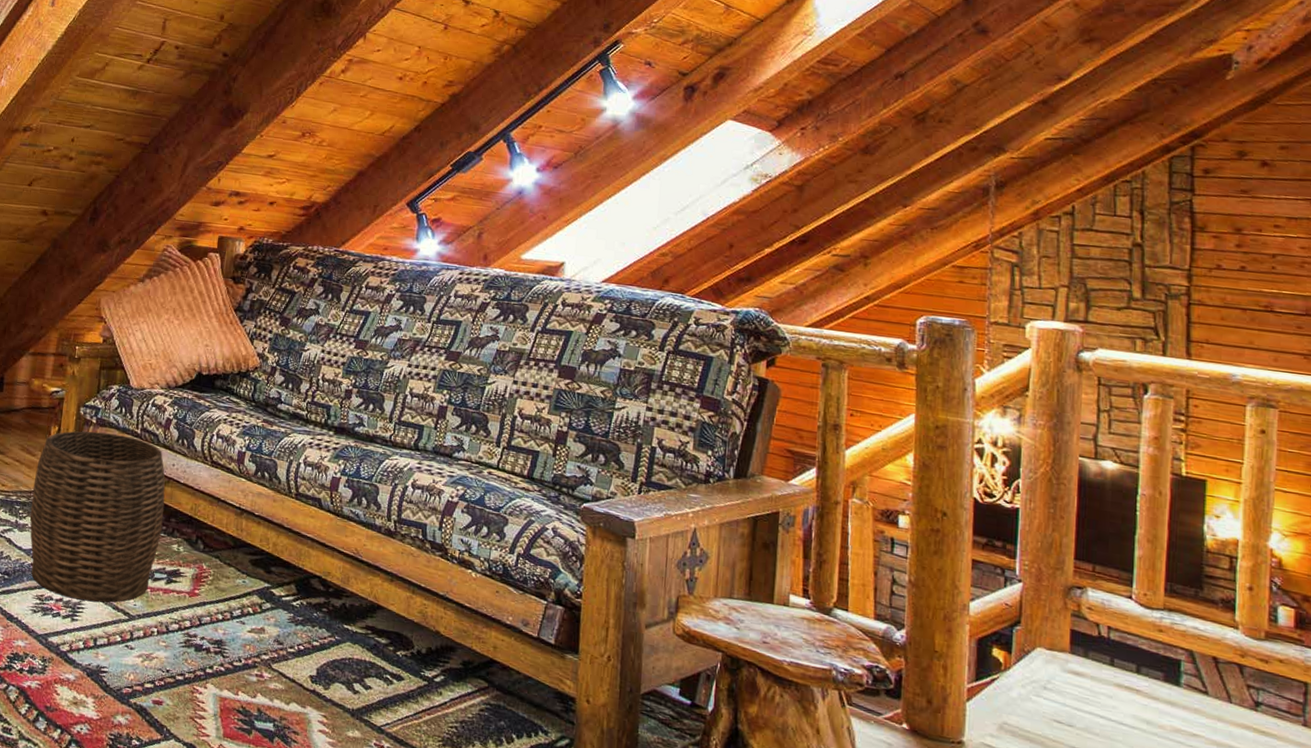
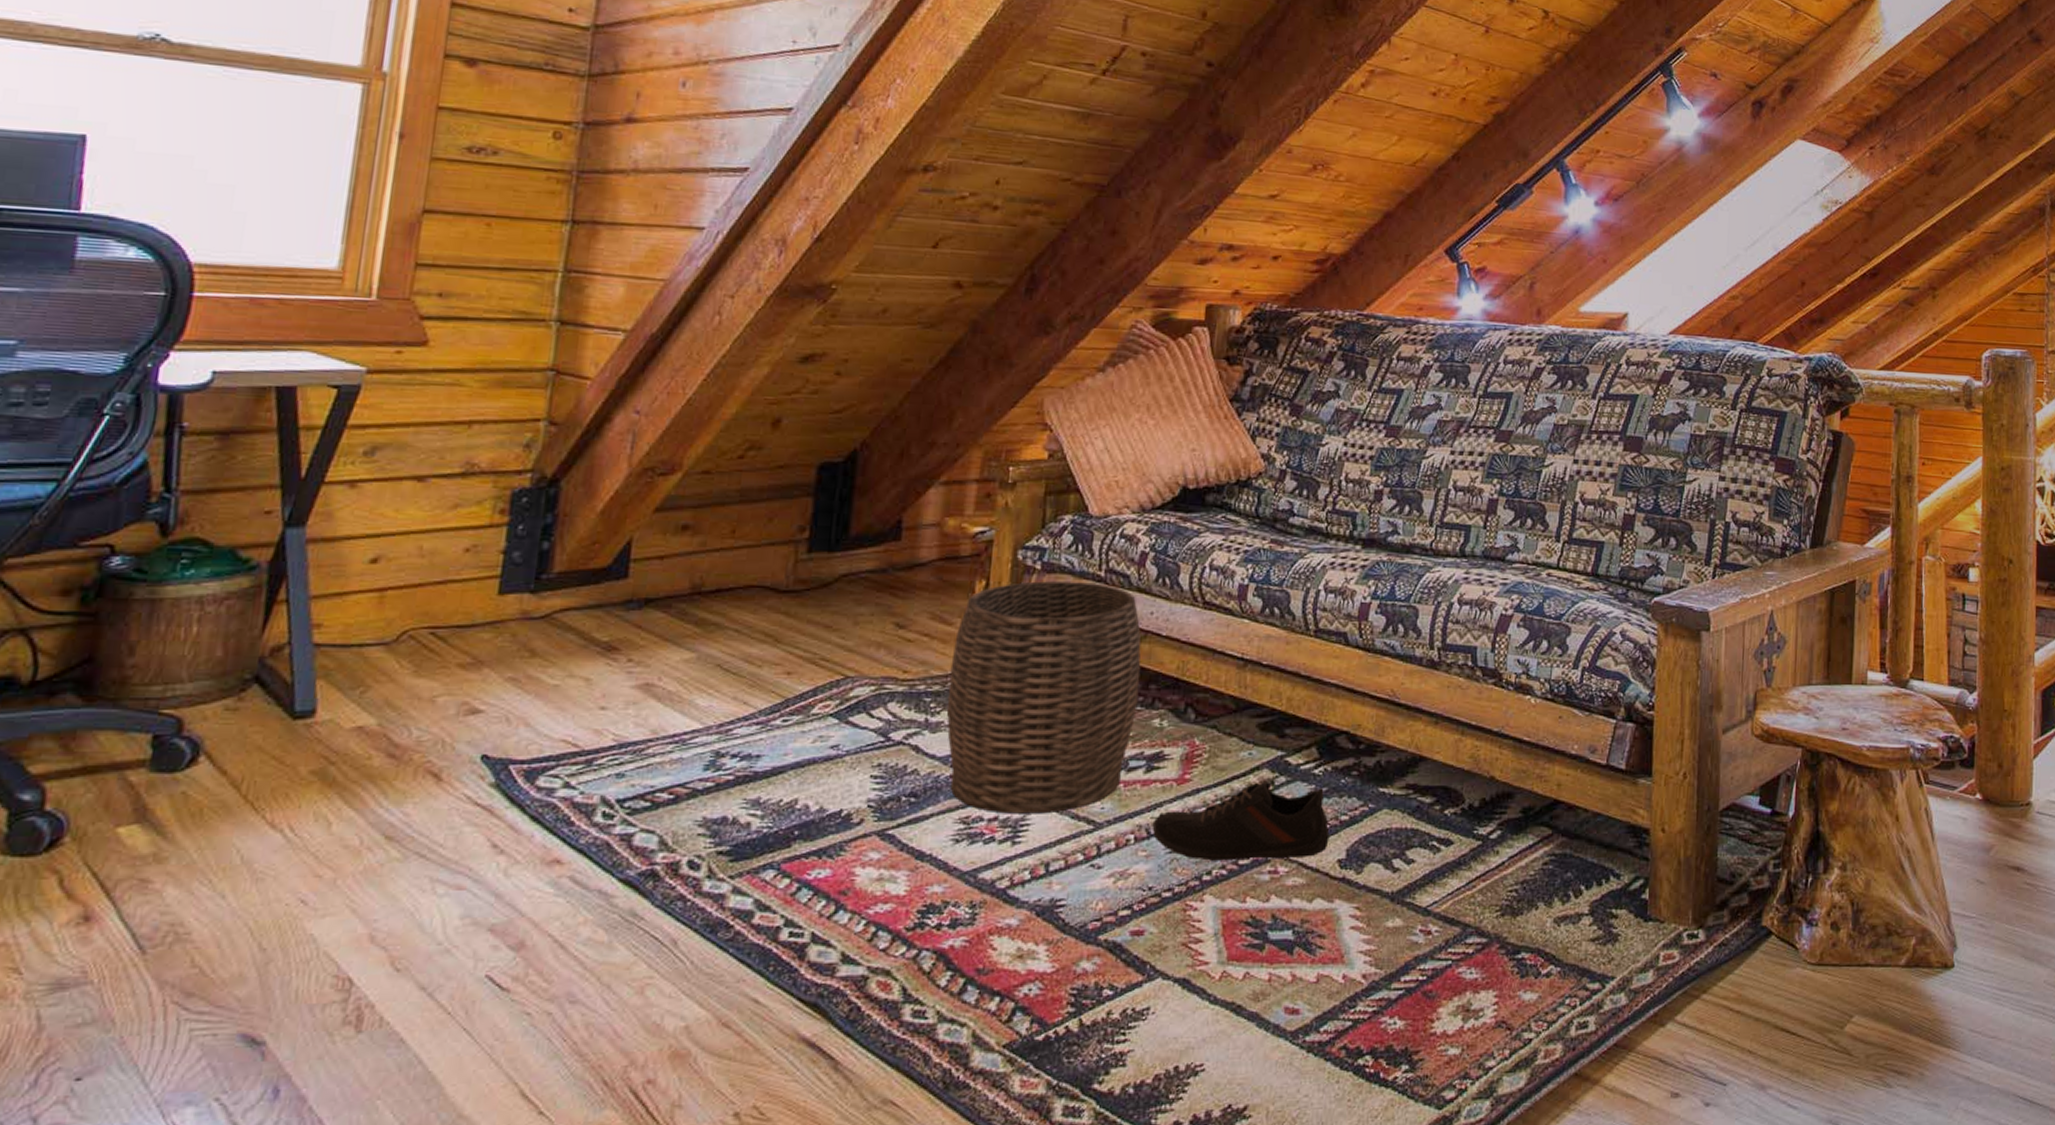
athletic shoe: none [170,604,304,669] -> present [1152,780,1330,861]

